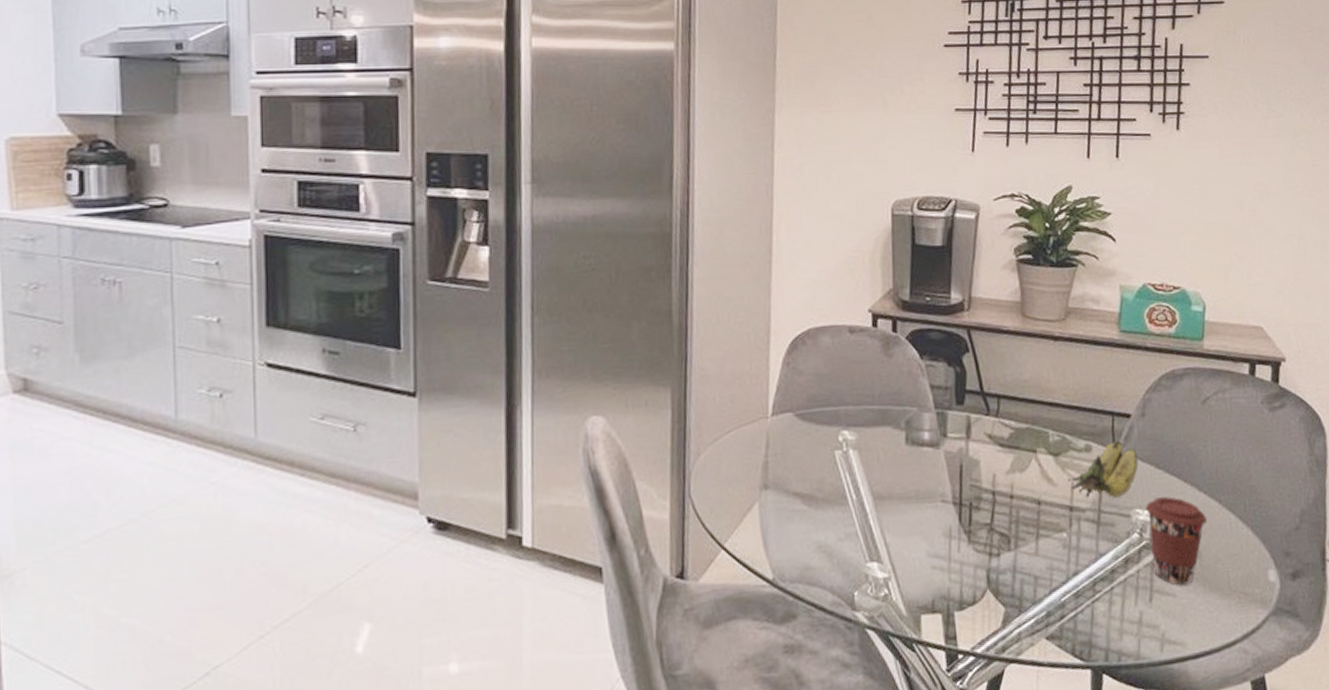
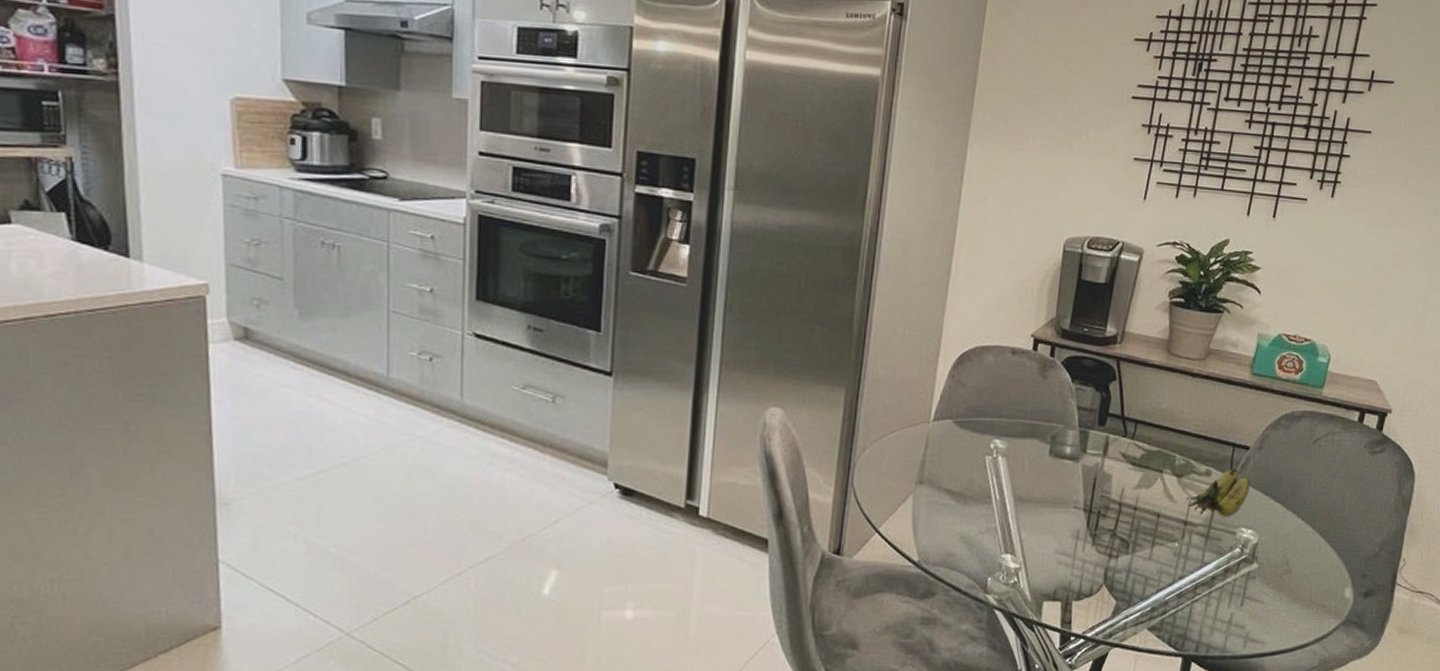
coffee cup: present [1146,496,1207,586] -> none [1248,520,1301,595]

